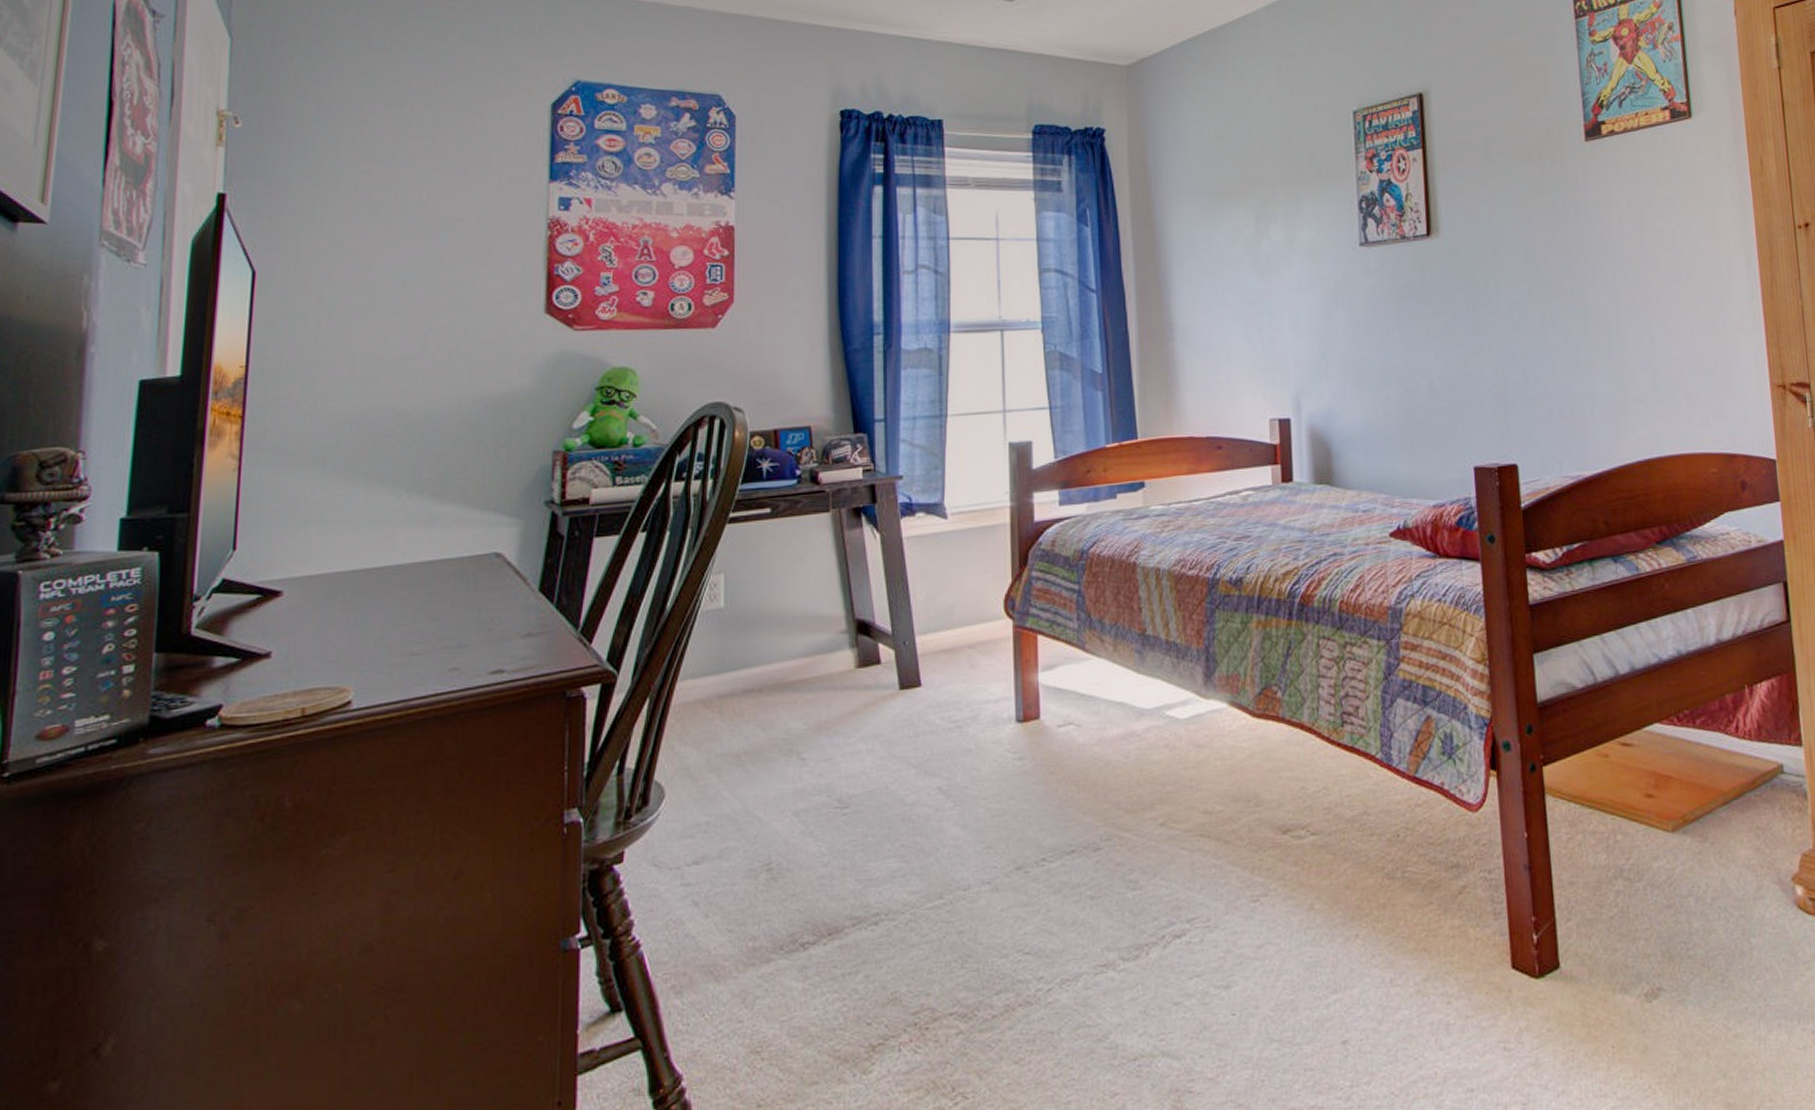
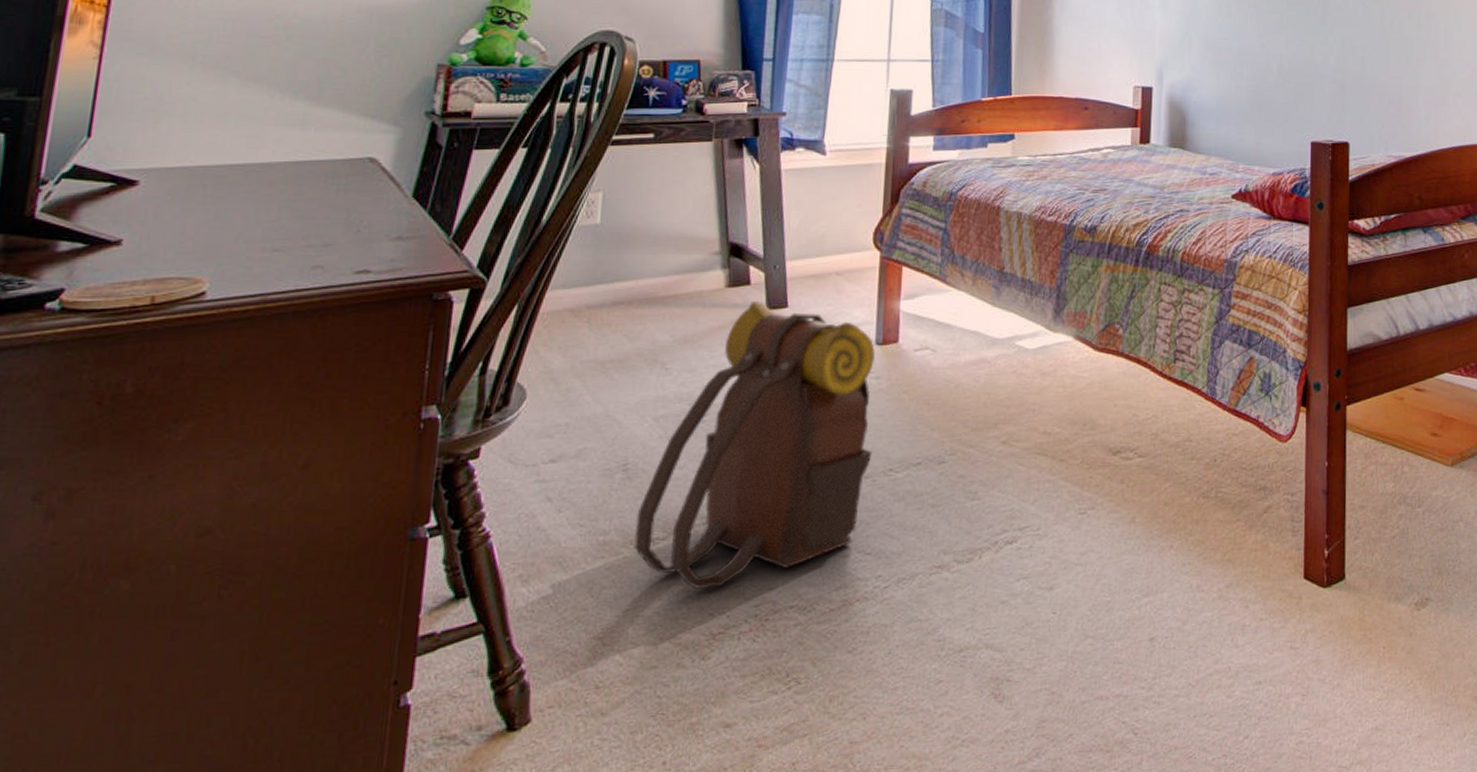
backpack: none [784,680,1023,996] -> present [634,300,876,589]

